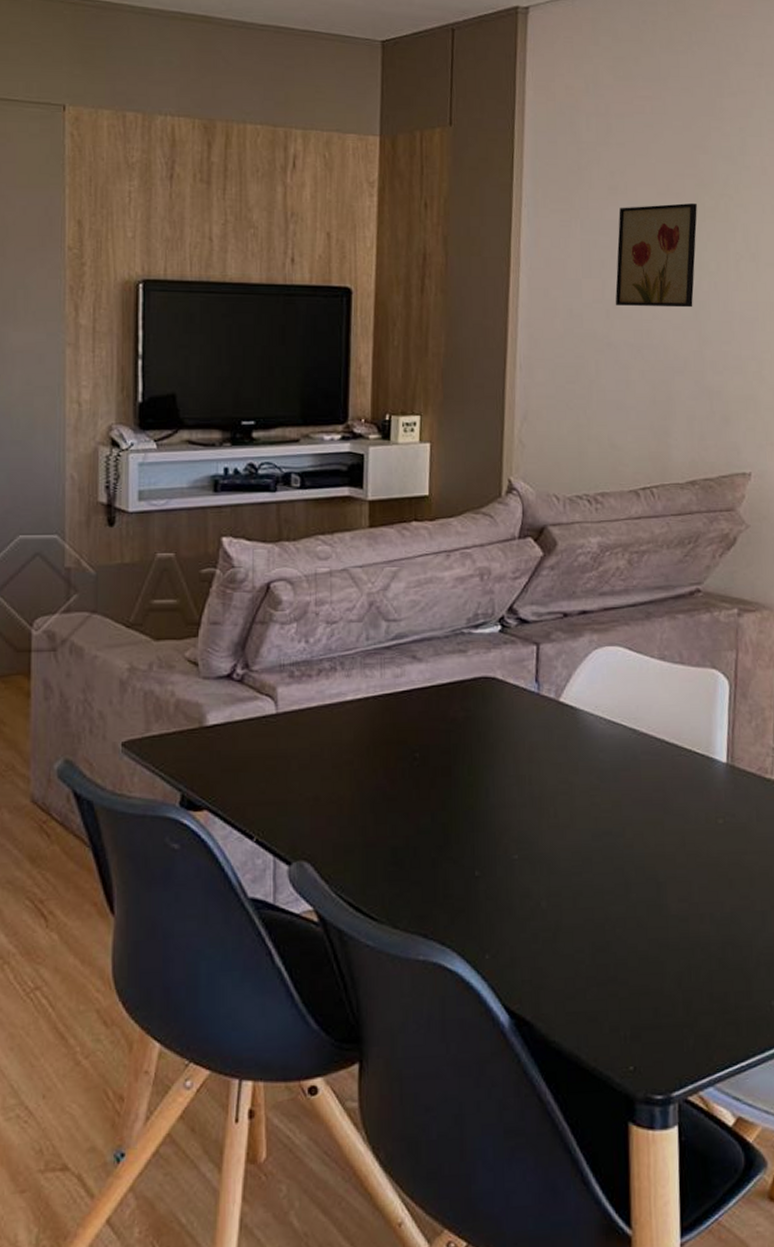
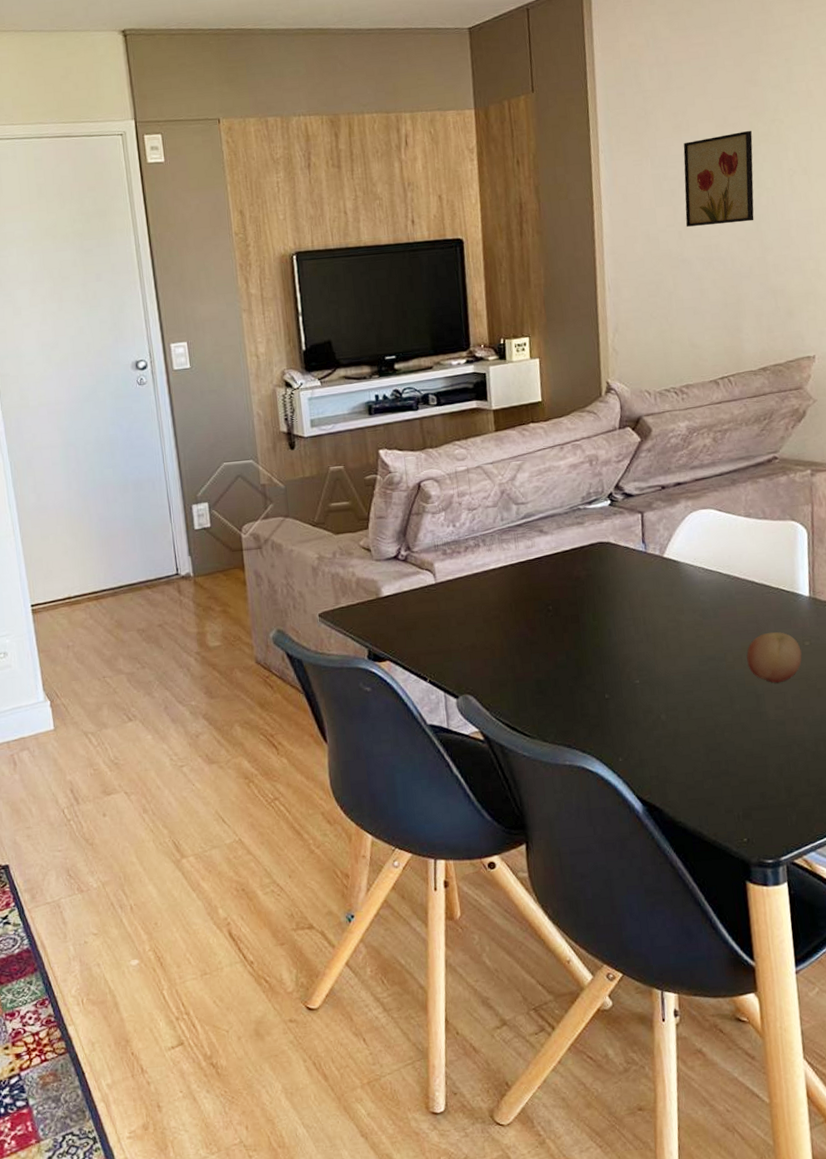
fruit: none [649,804,714,869] -> present [746,631,802,684]

